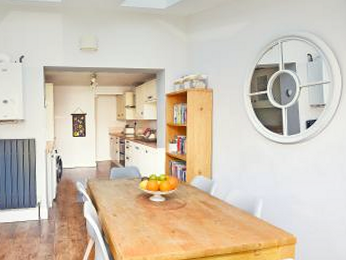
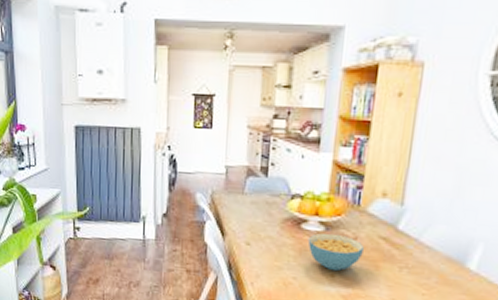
cereal bowl: none [155,202,191,229] -> present [307,233,364,272]

